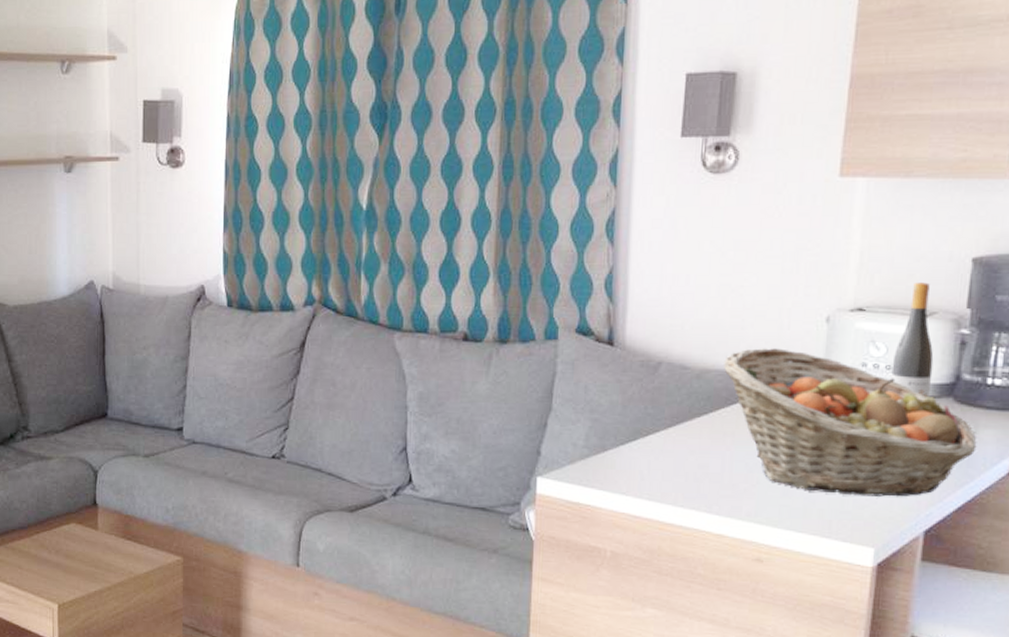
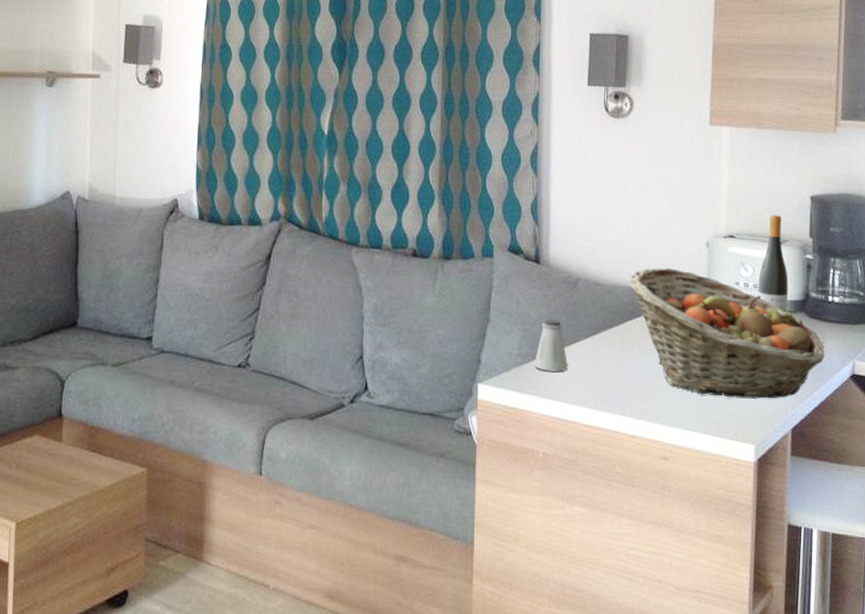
saltshaker: none [603,408,645,465] -> present [534,319,569,372]

